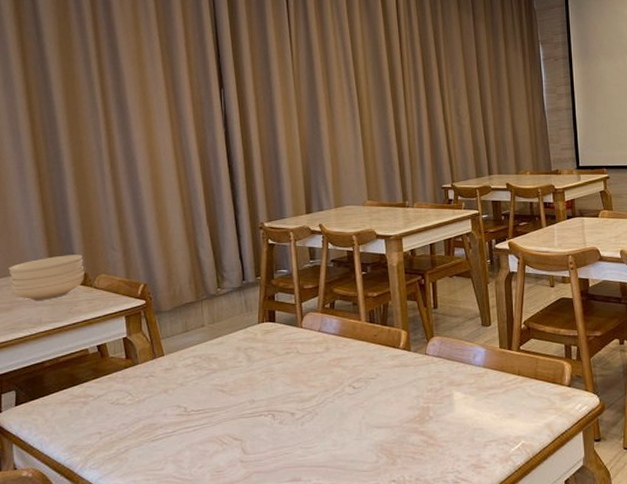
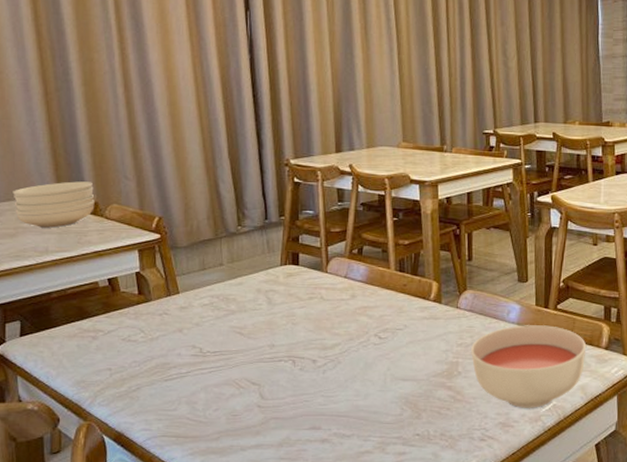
bowl: none [440,366,551,450] -> present [470,325,587,409]

